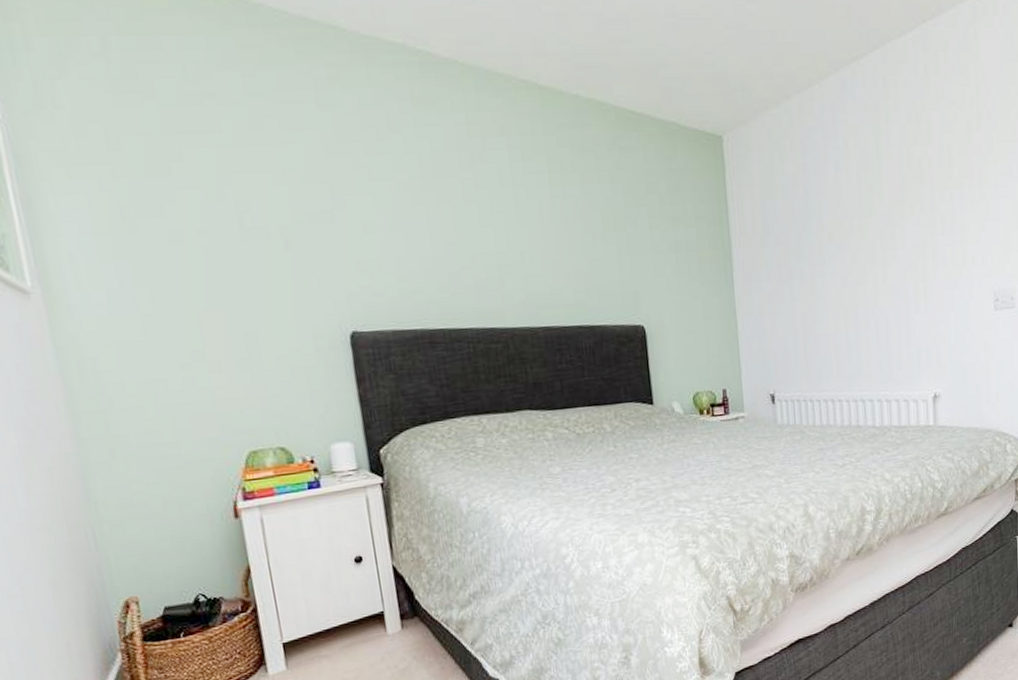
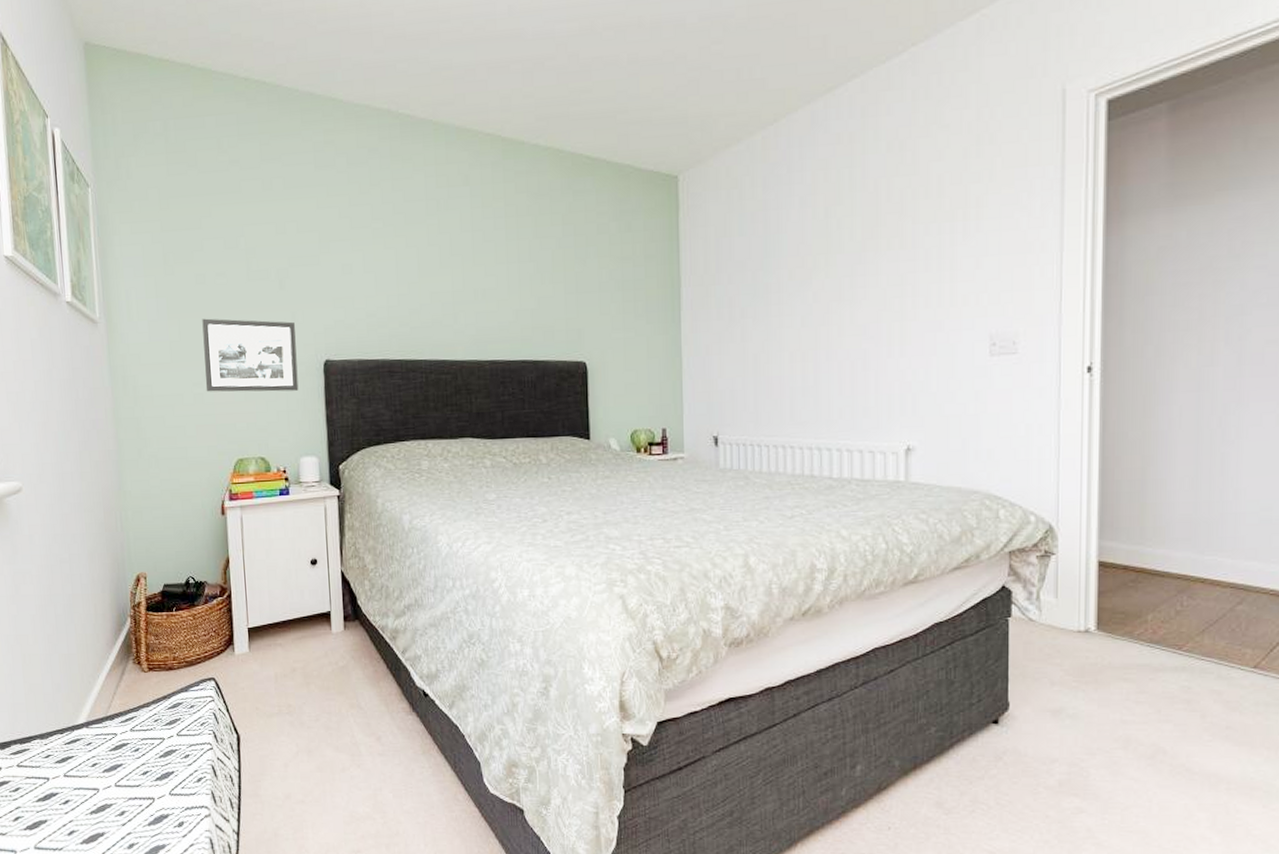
picture frame: none [183,285,321,375] -> present [202,318,299,392]

